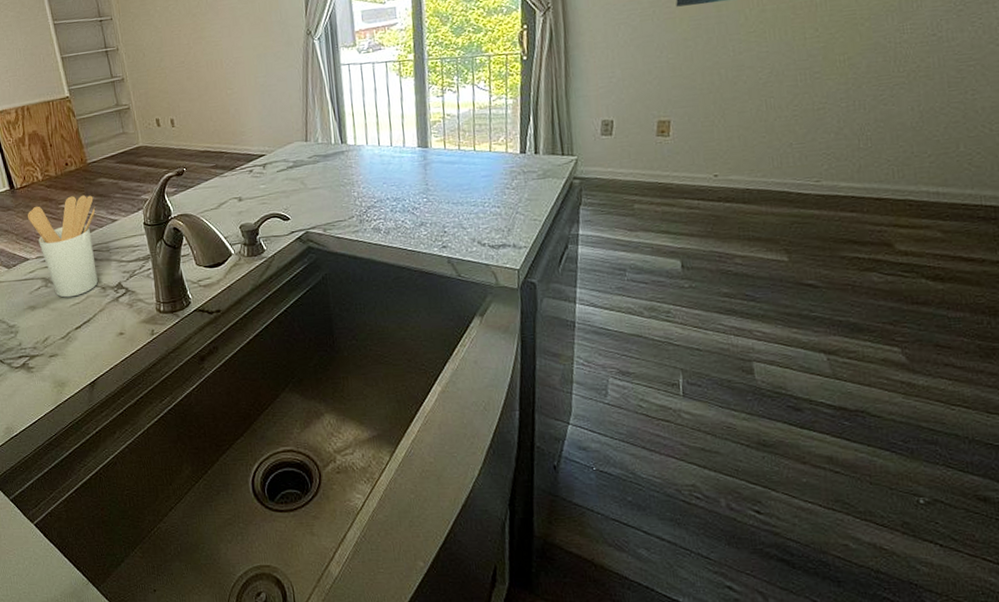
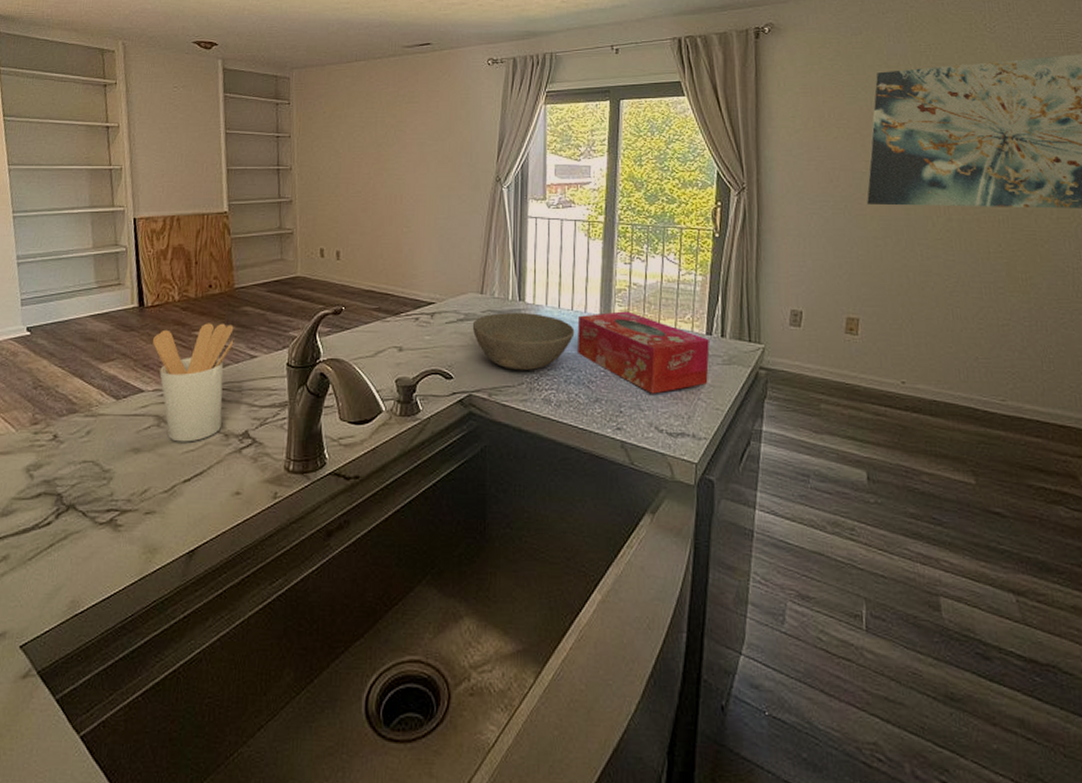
bowl: none [301,153,396,206] -> present [472,313,575,370]
tissue box: none [397,141,525,213] -> present [577,311,710,394]

